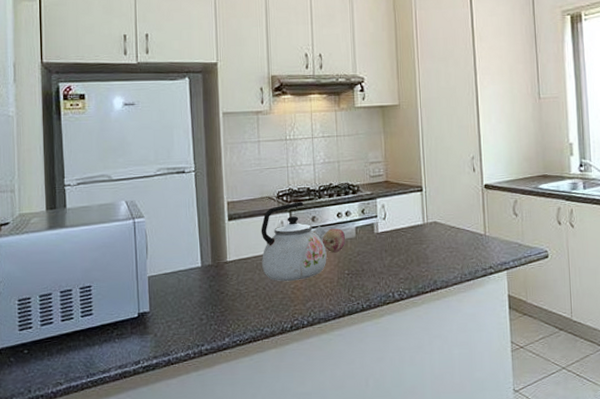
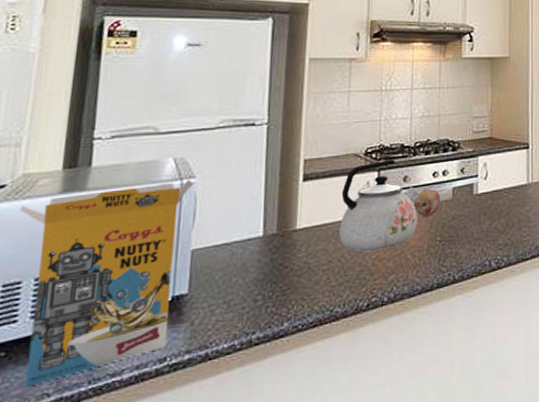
cereal box: none [21,218,143,377] -> present [19,179,193,388]

